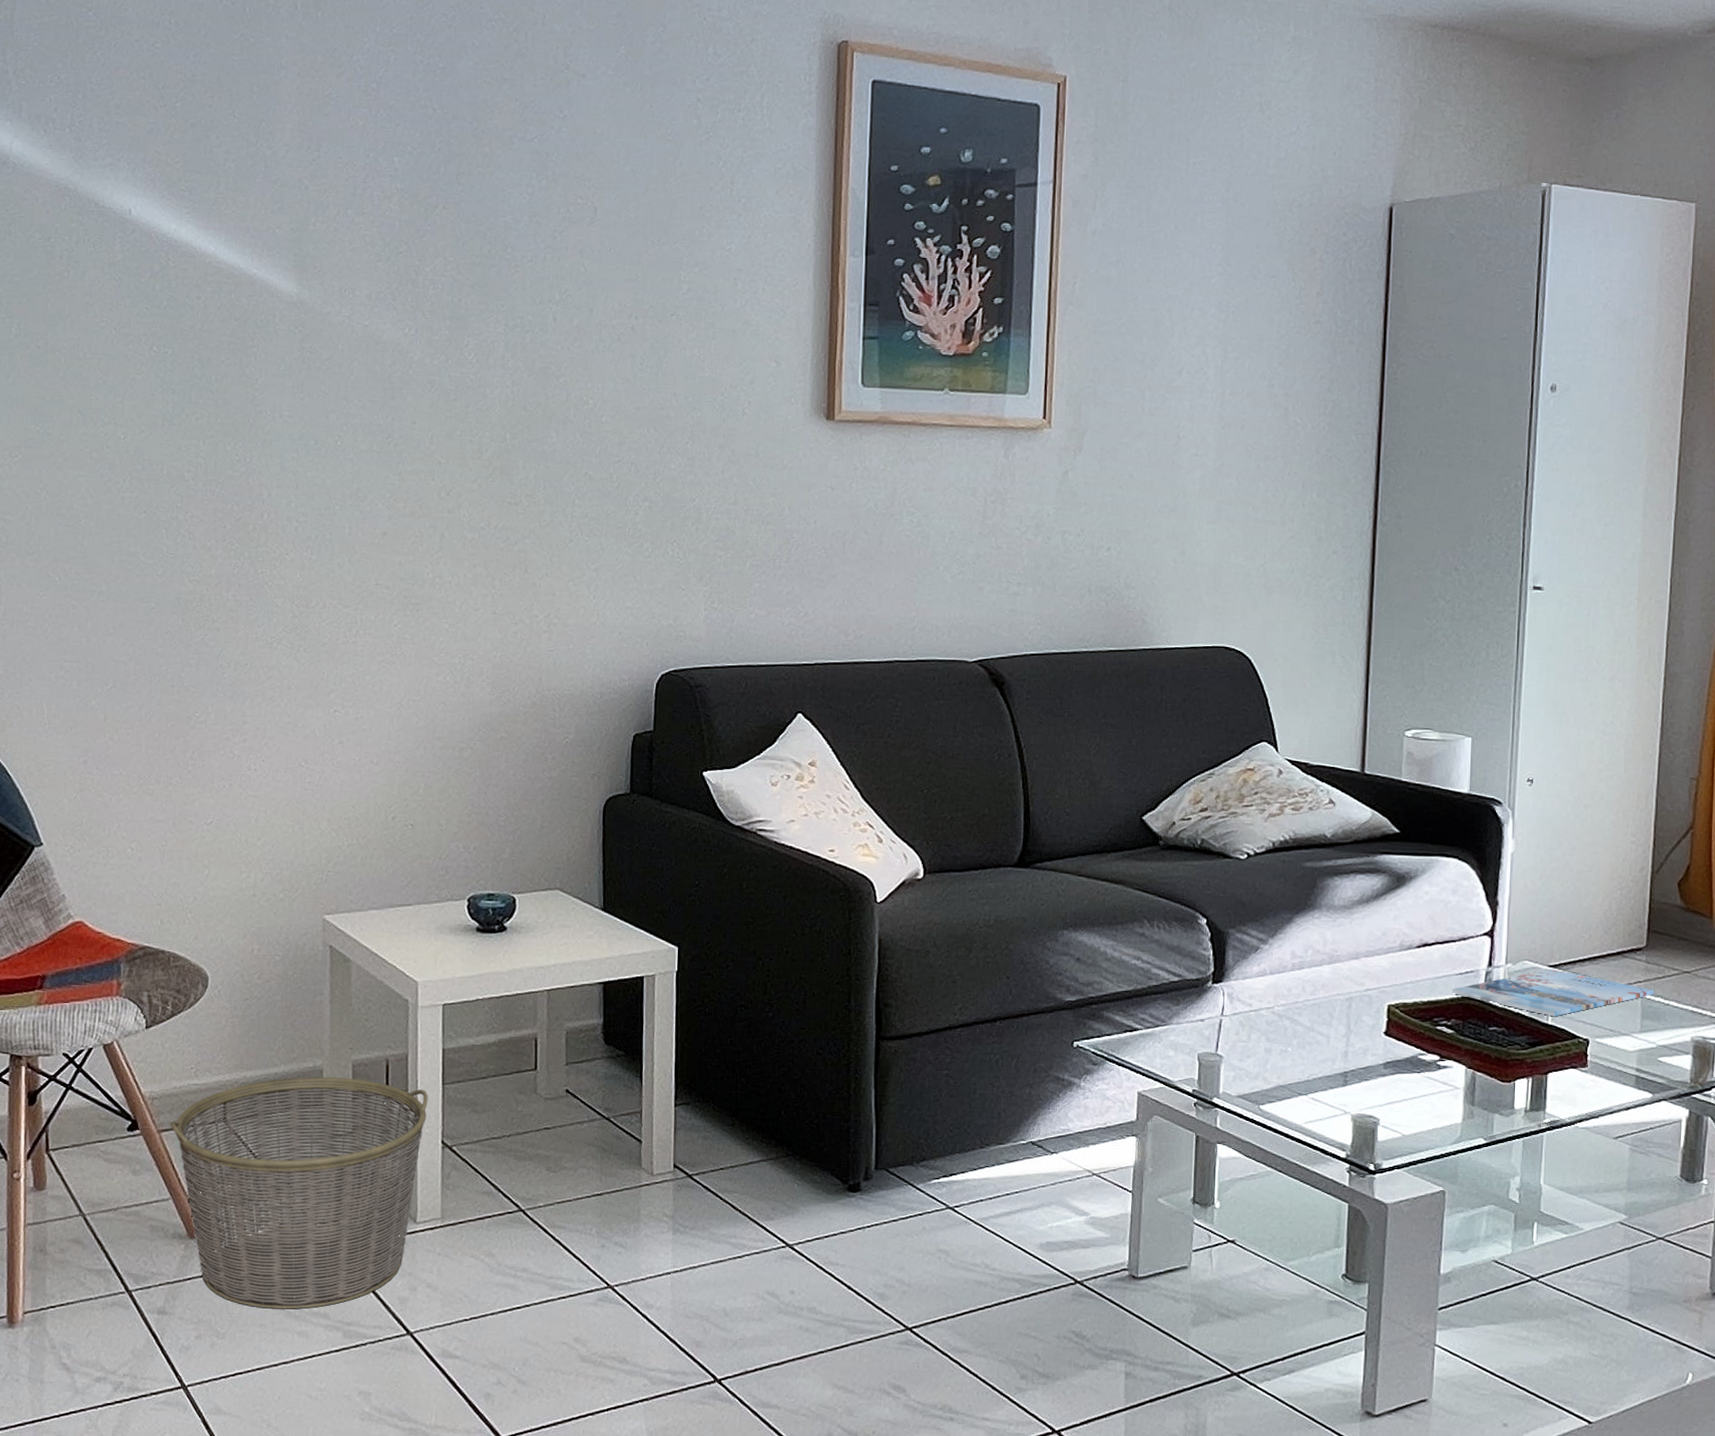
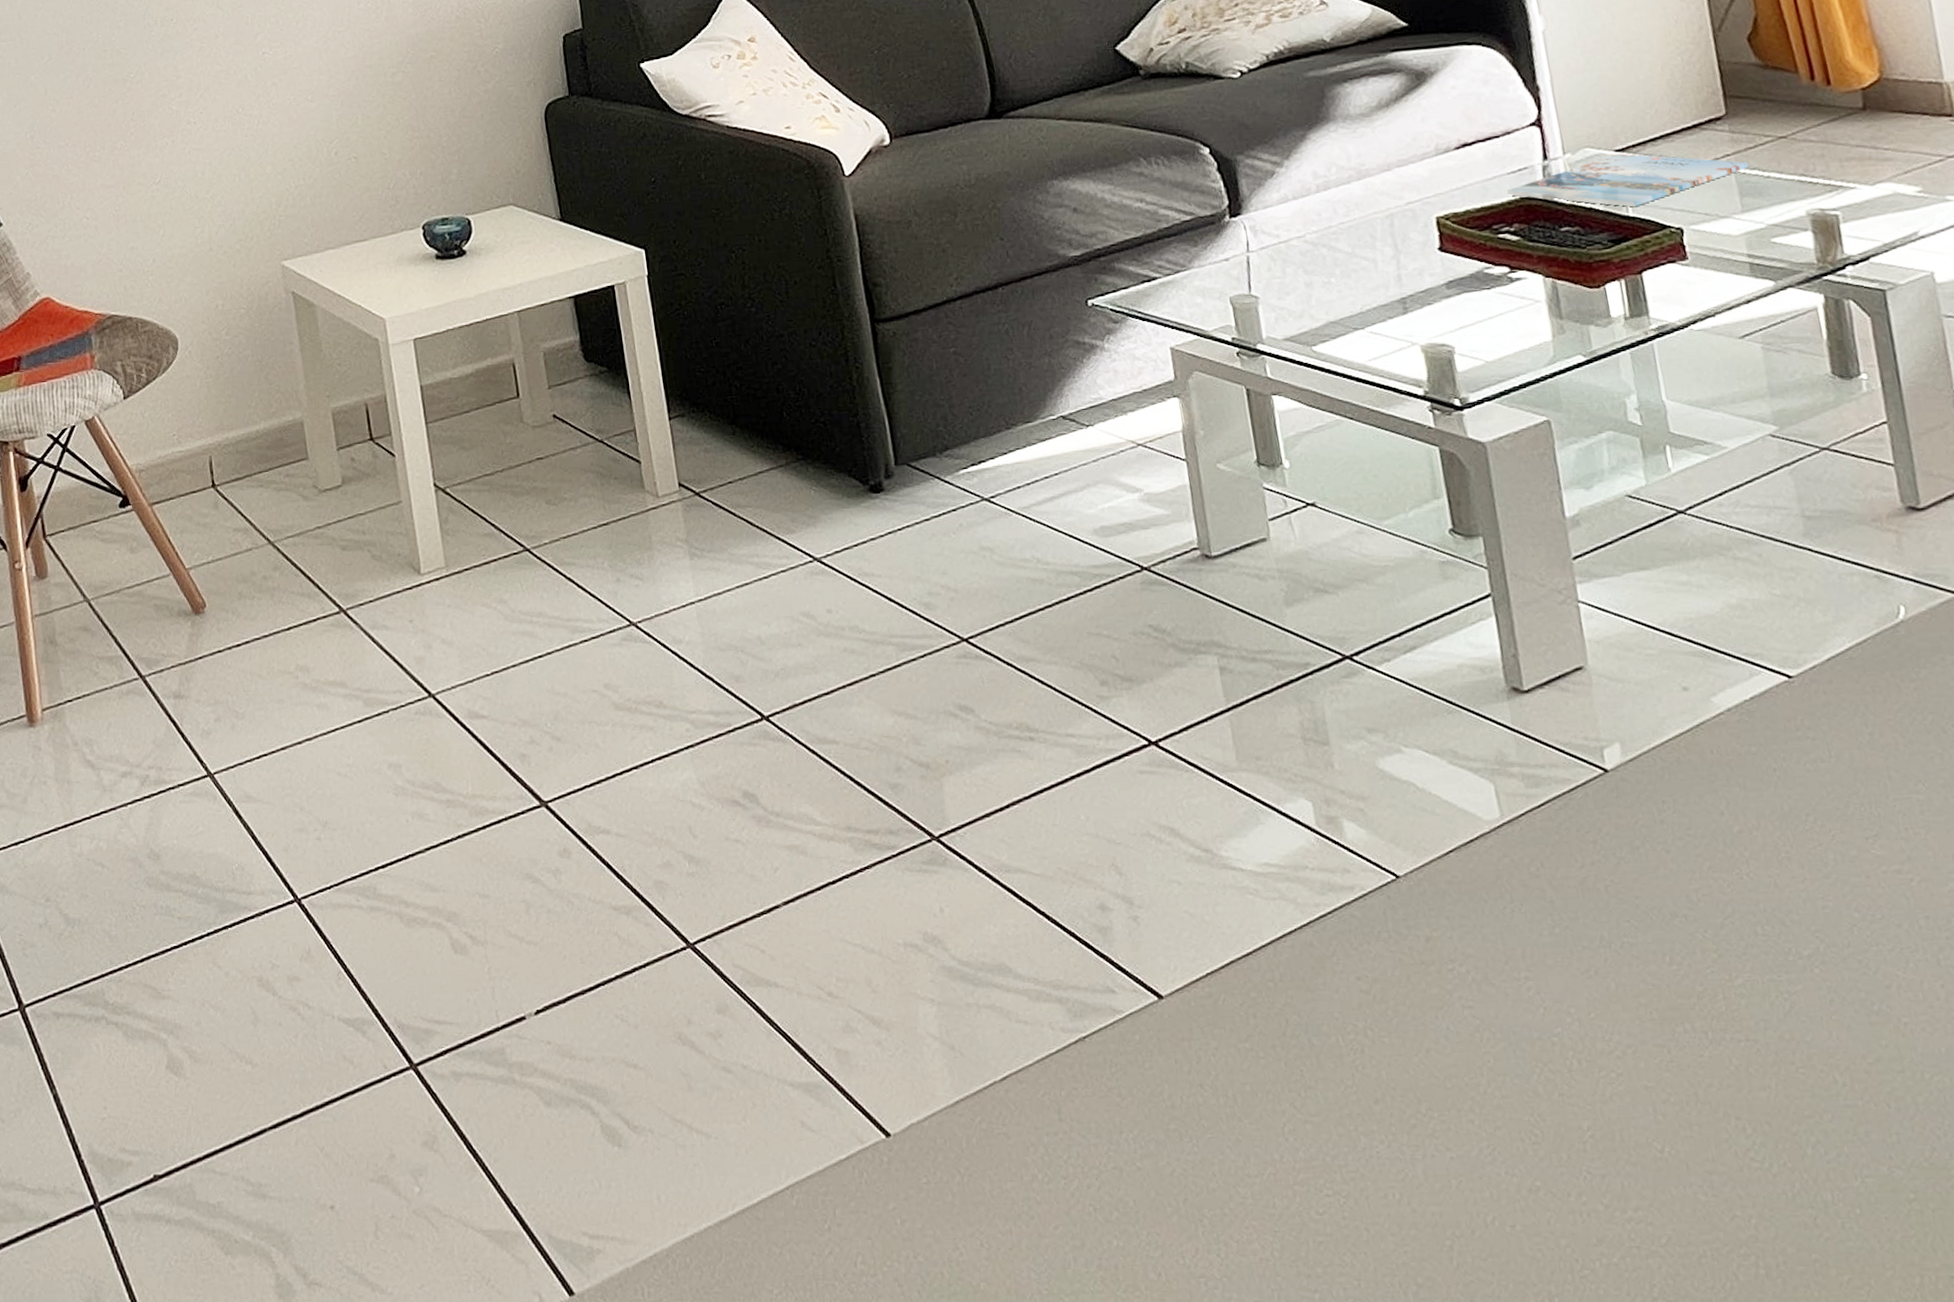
basket: present [169,1076,428,1309] -> none [159,427,415,683]

